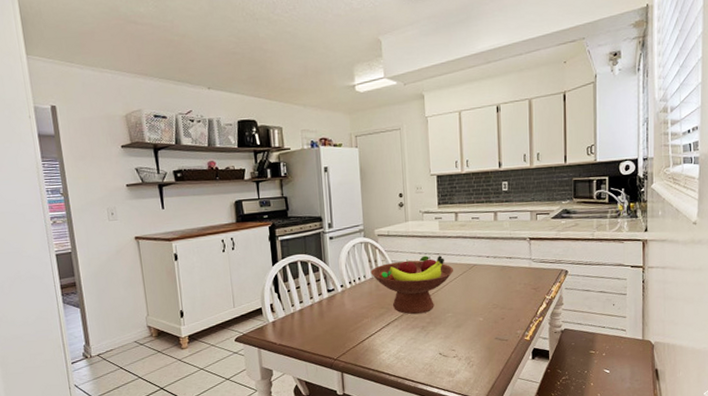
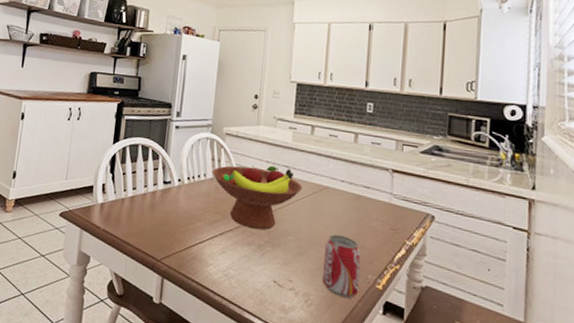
beverage can: none [479,303,511,353] -> present [323,234,361,298]

